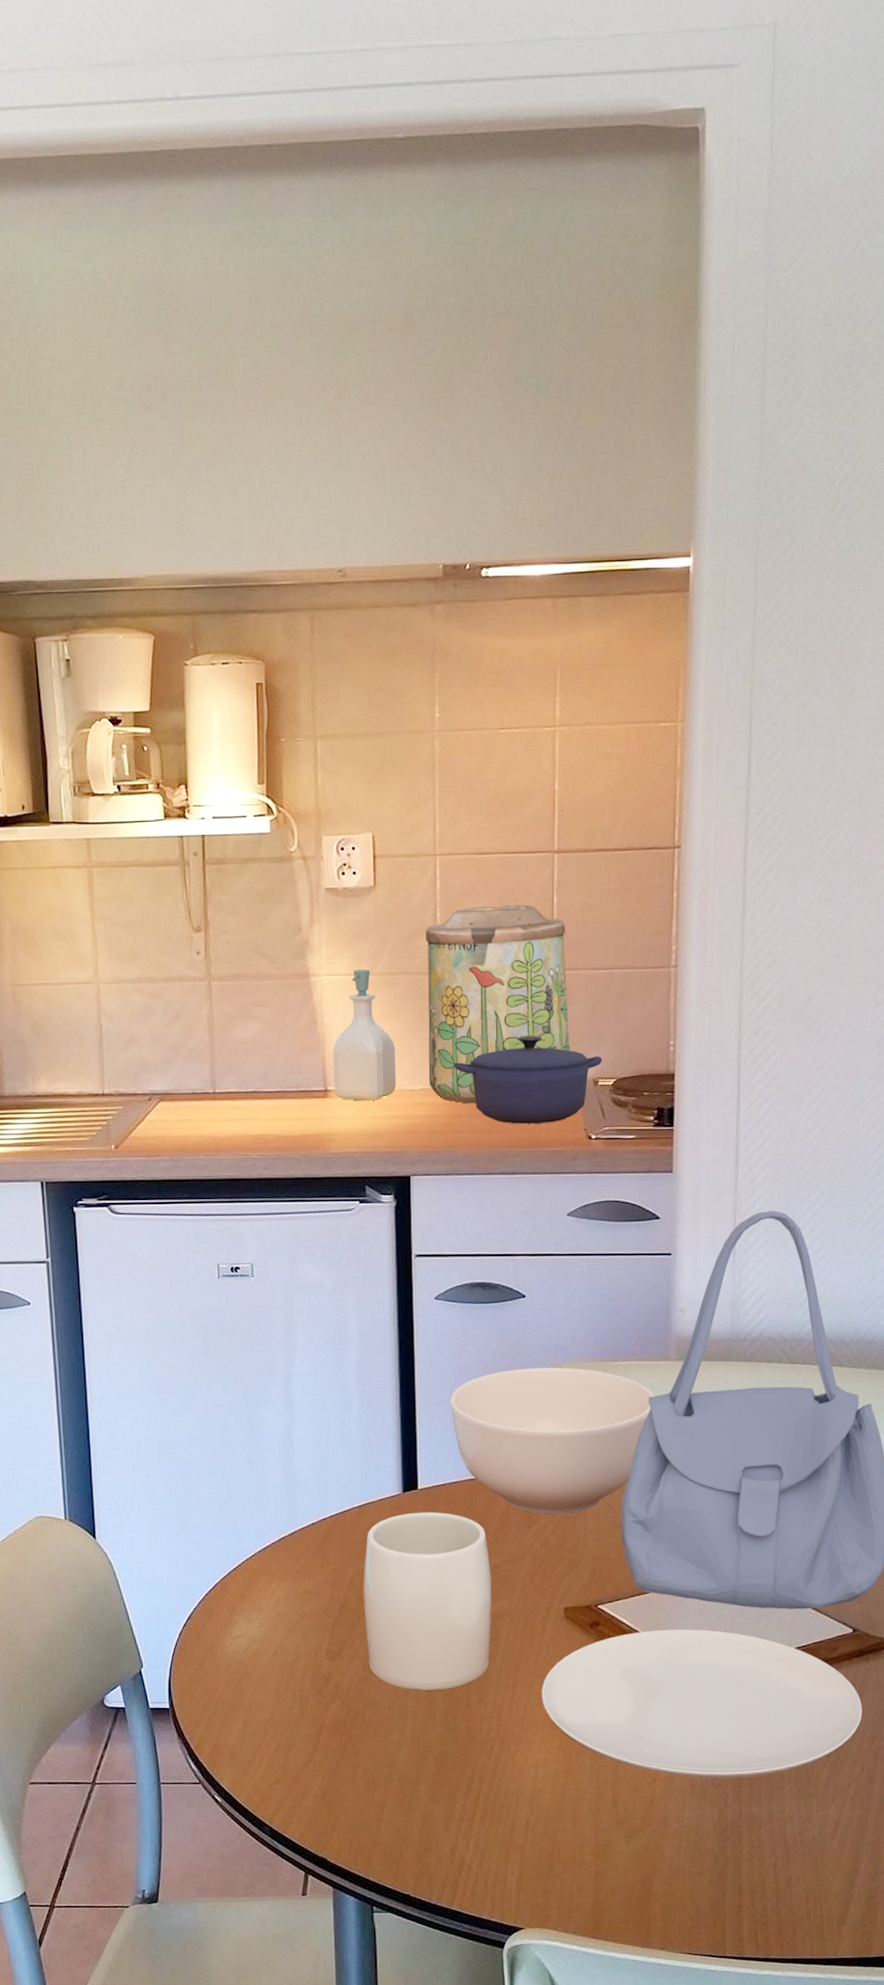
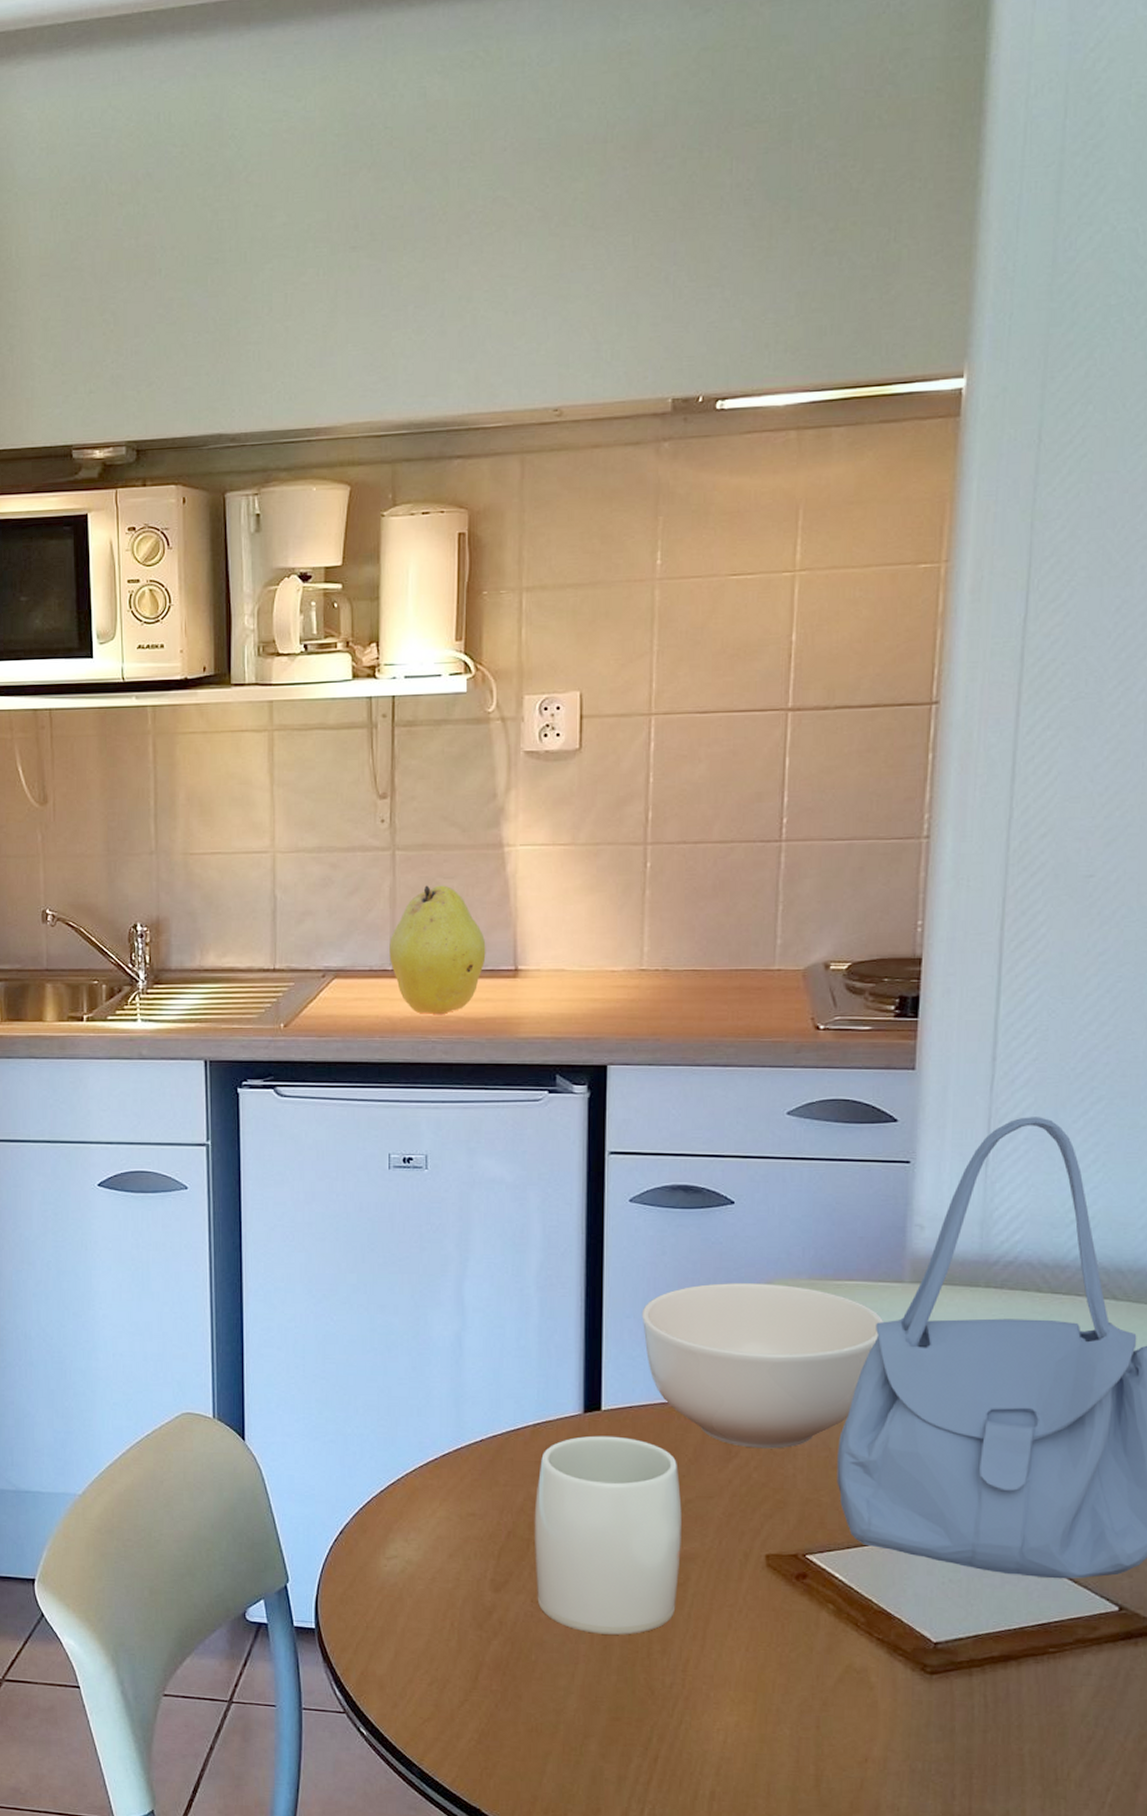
fruit: none [209,1013,298,1134] -> present [389,885,486,1015]
soap bottle: present [333,969,396,1101] -> none [525,839,596,982]
canister: present [425,905,570,1104] -> none [632,768,799,987]
cooking pot: present [453,1034,603,1124] -> none [662,911,837,1011]
plate: present [541,1628,863,1779] -> none [735,1588,1128,1769]

